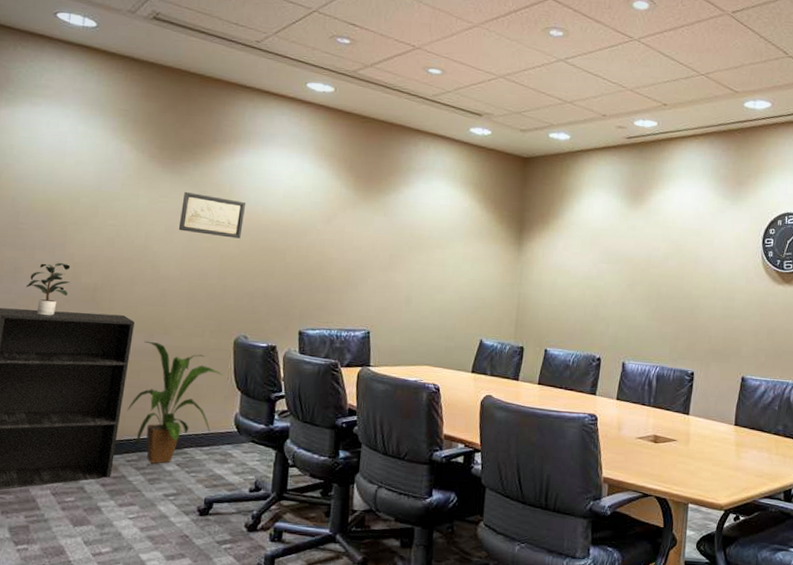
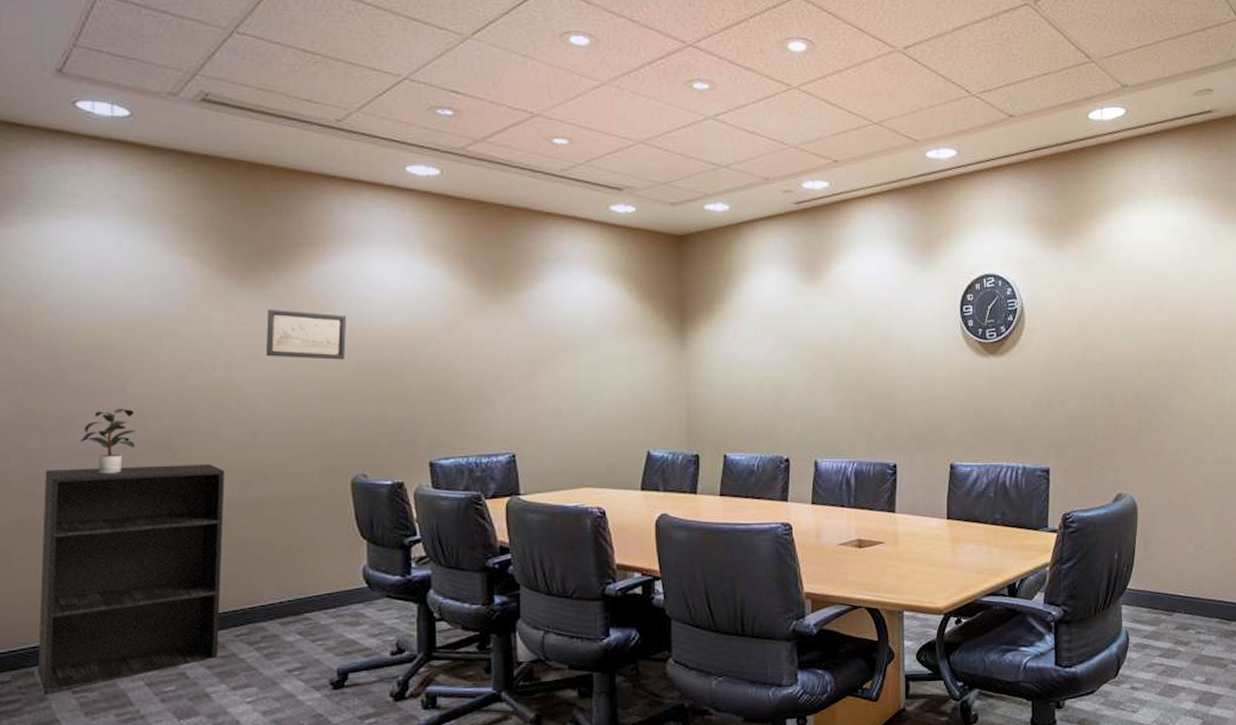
house plant: present [128,341,224,464] -> none [229,491,344,636]

